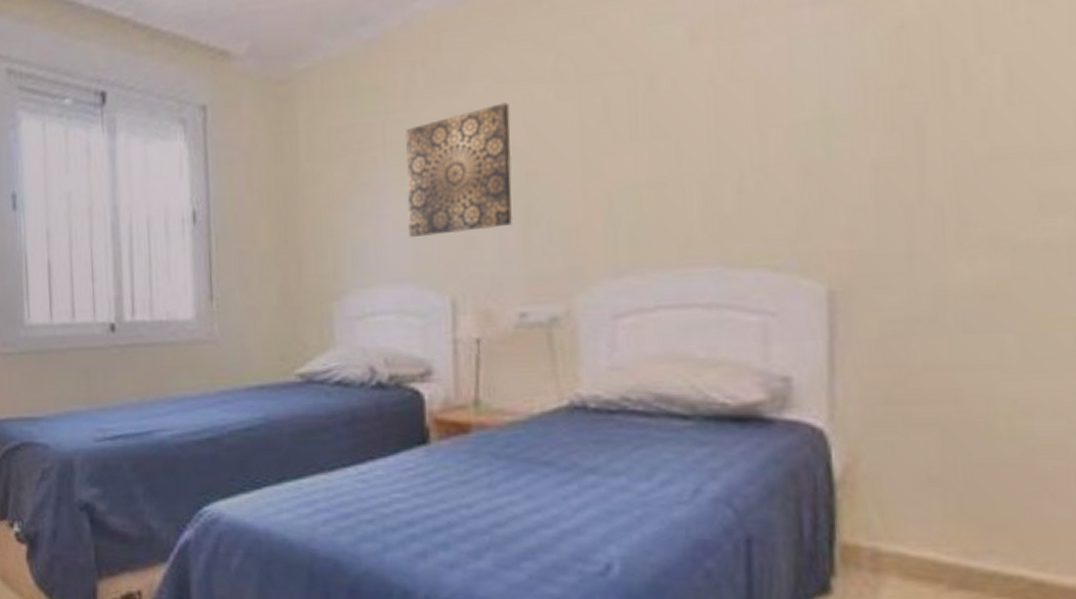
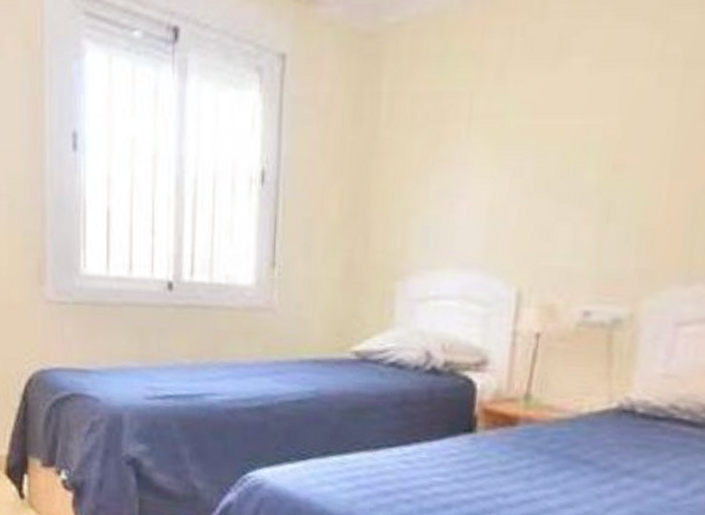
wall art: present [405,102,513,237] -> none [482,84,608,223]

